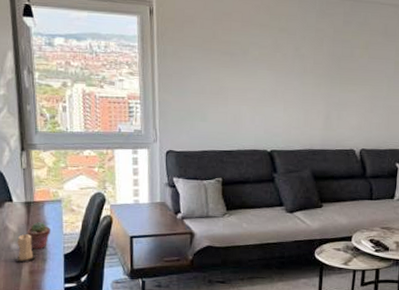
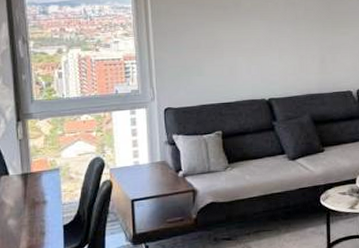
candle: present [15,234,36,264] -> none [13,208,34,240]
potted succulent: present [27,222,50,250] -> none [24,193,48,223]

